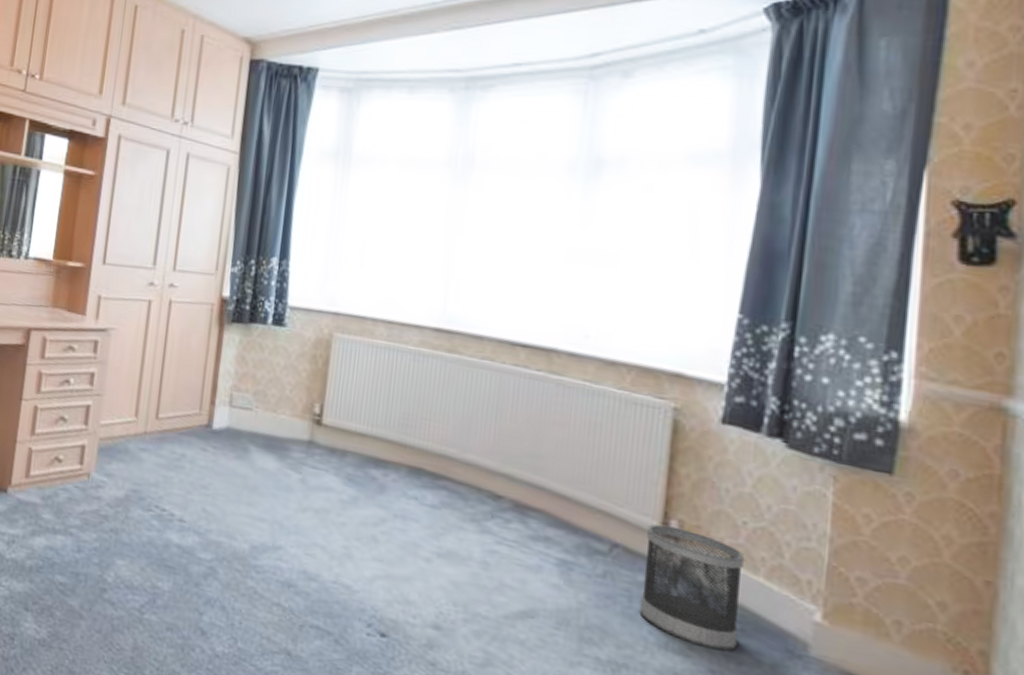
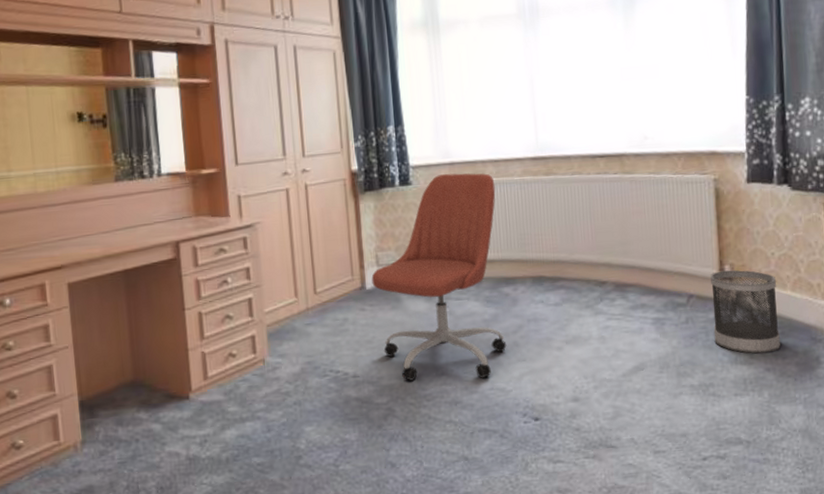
office chair: none [218,323,384,567] -> present [371,173,507,381]

